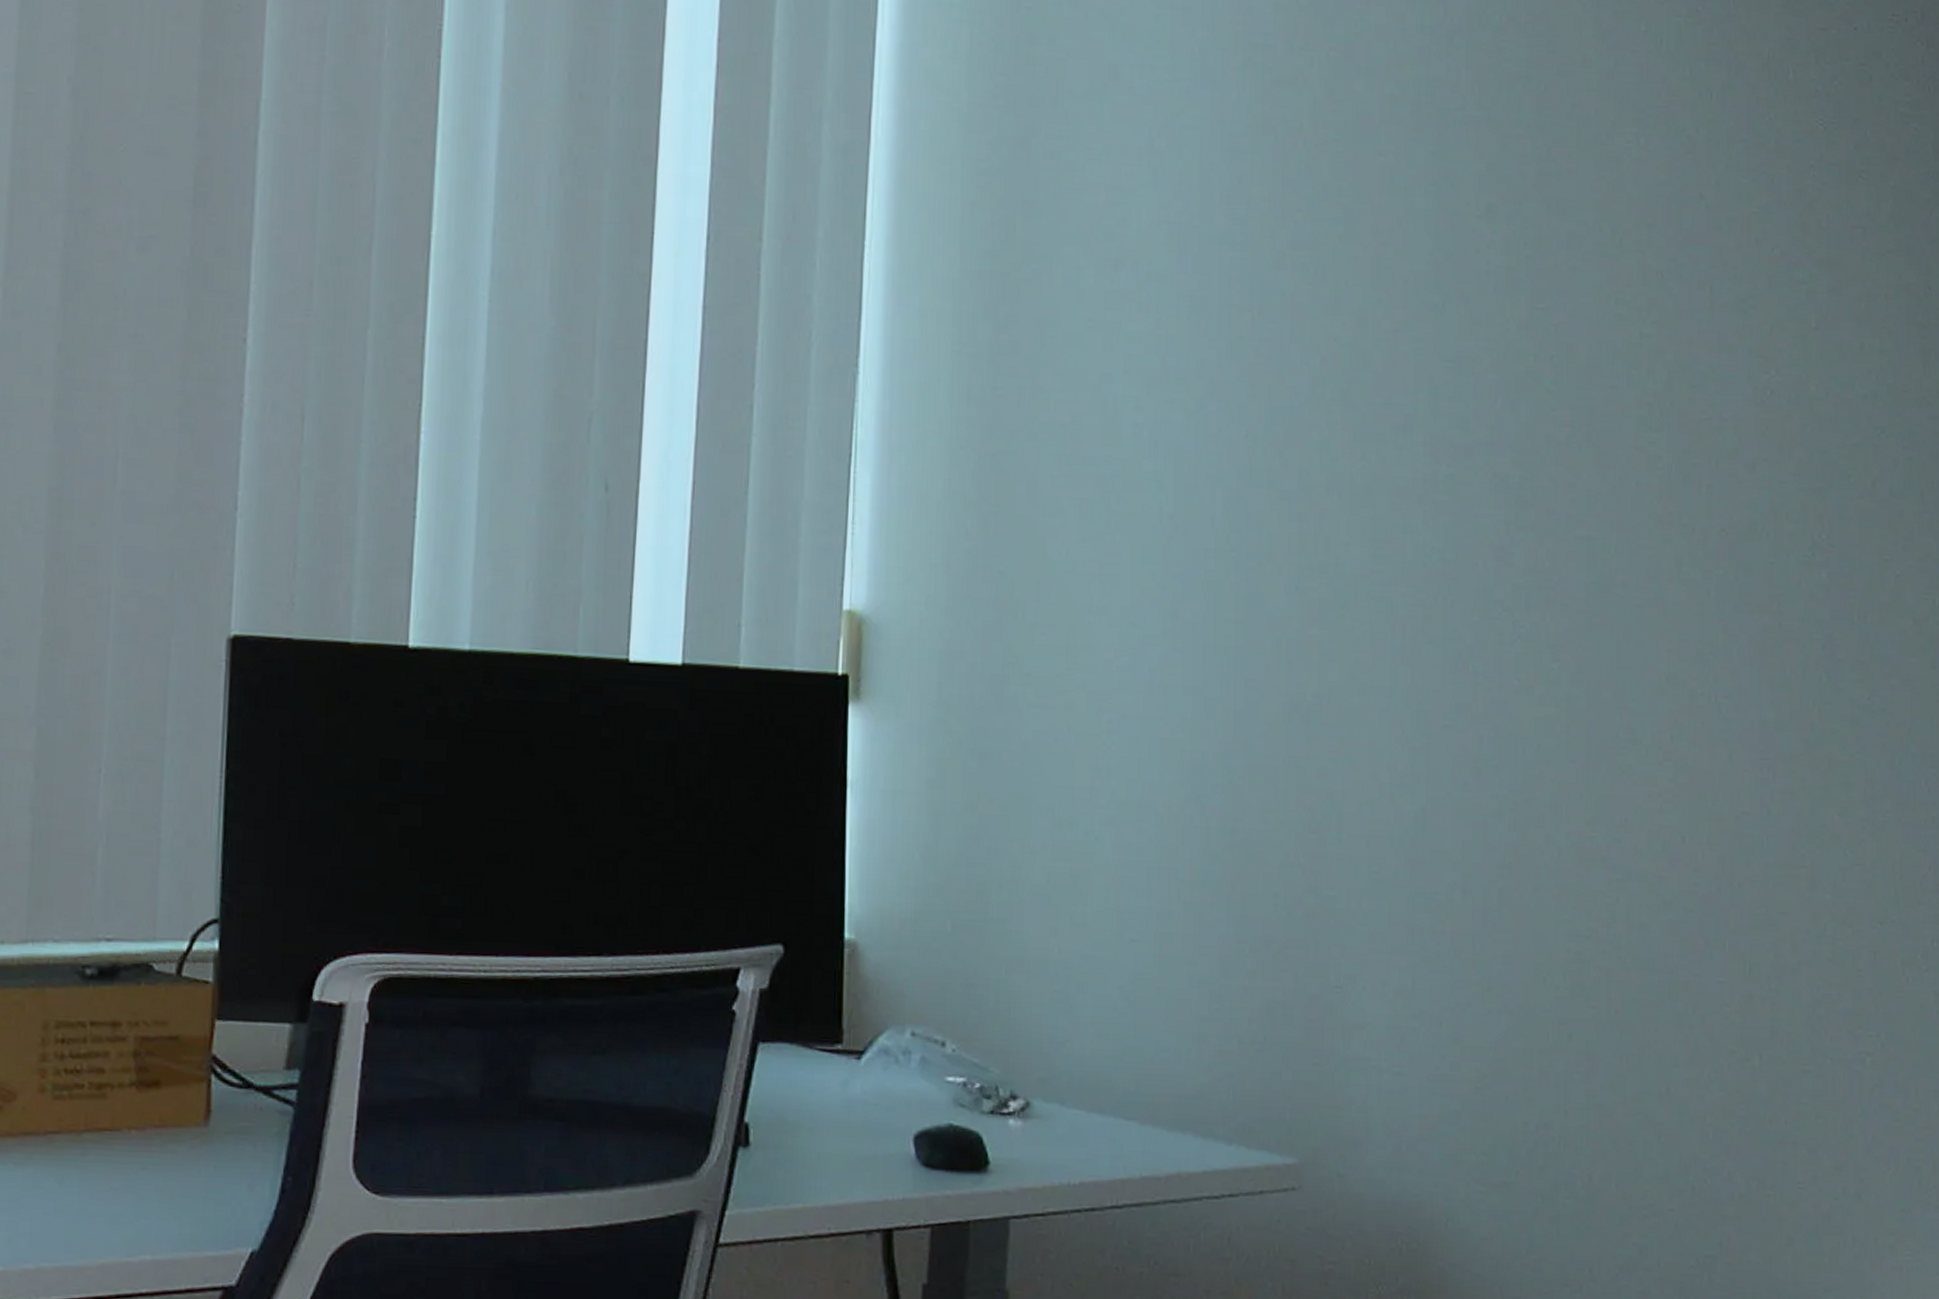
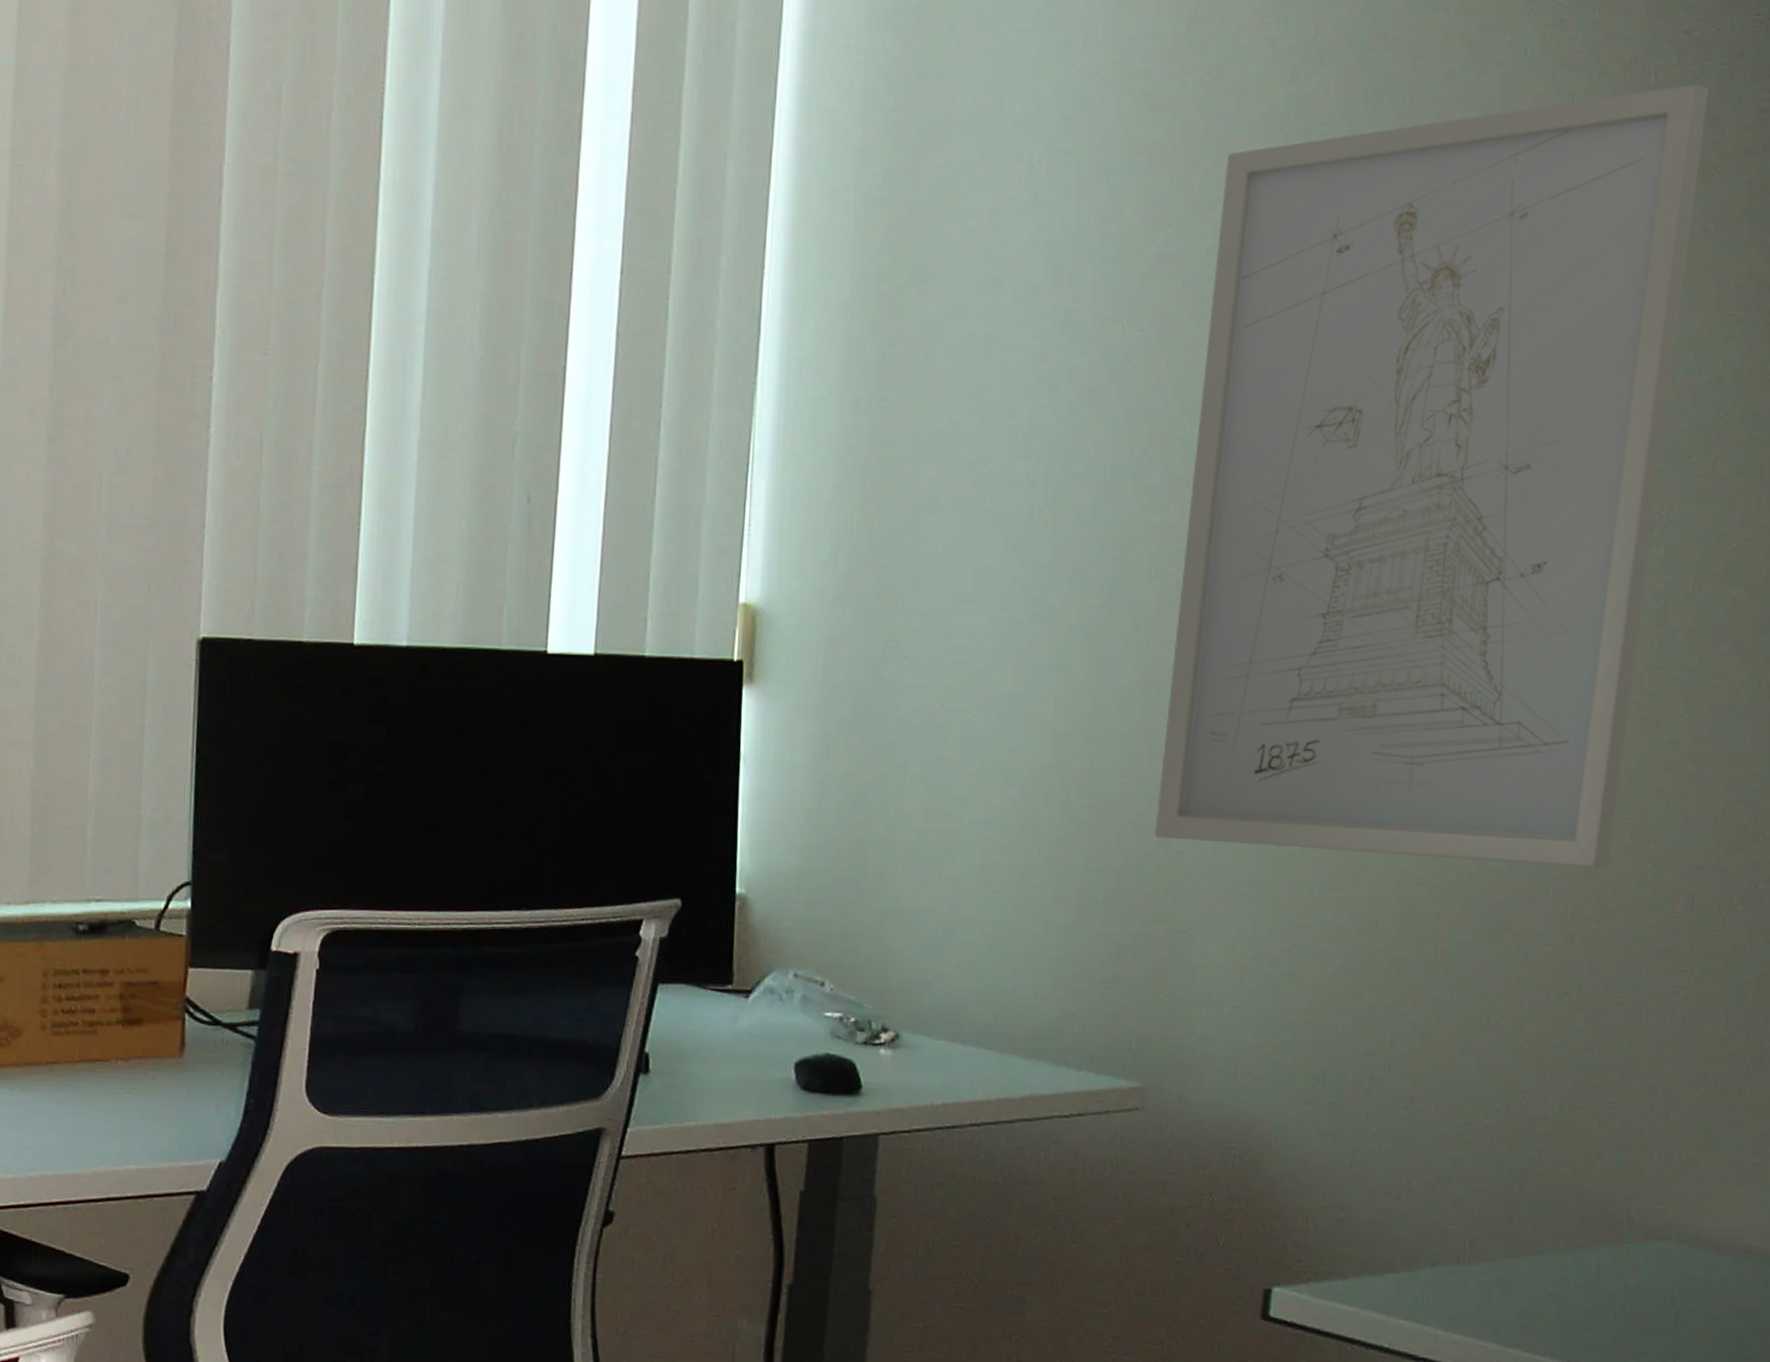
wall art: none [1304,84,1848,922] -> present [1155,84,1708,869]

